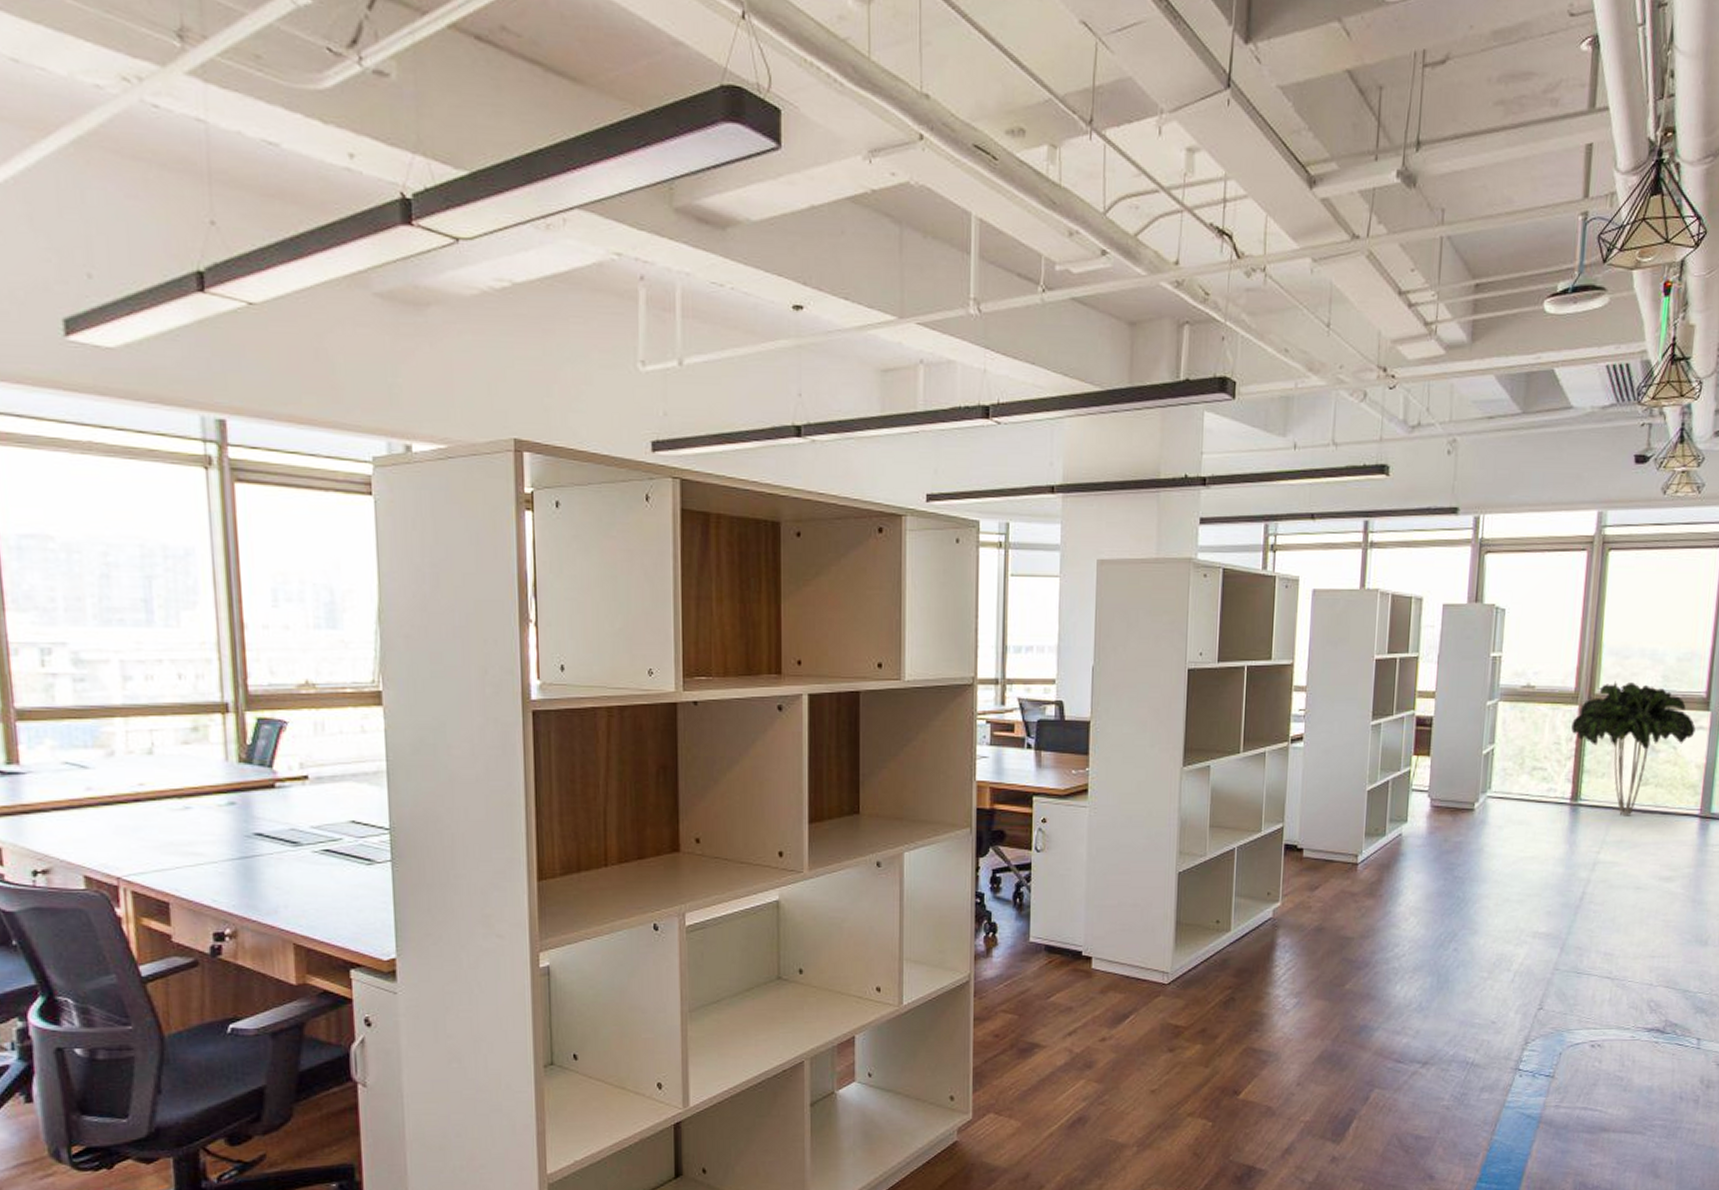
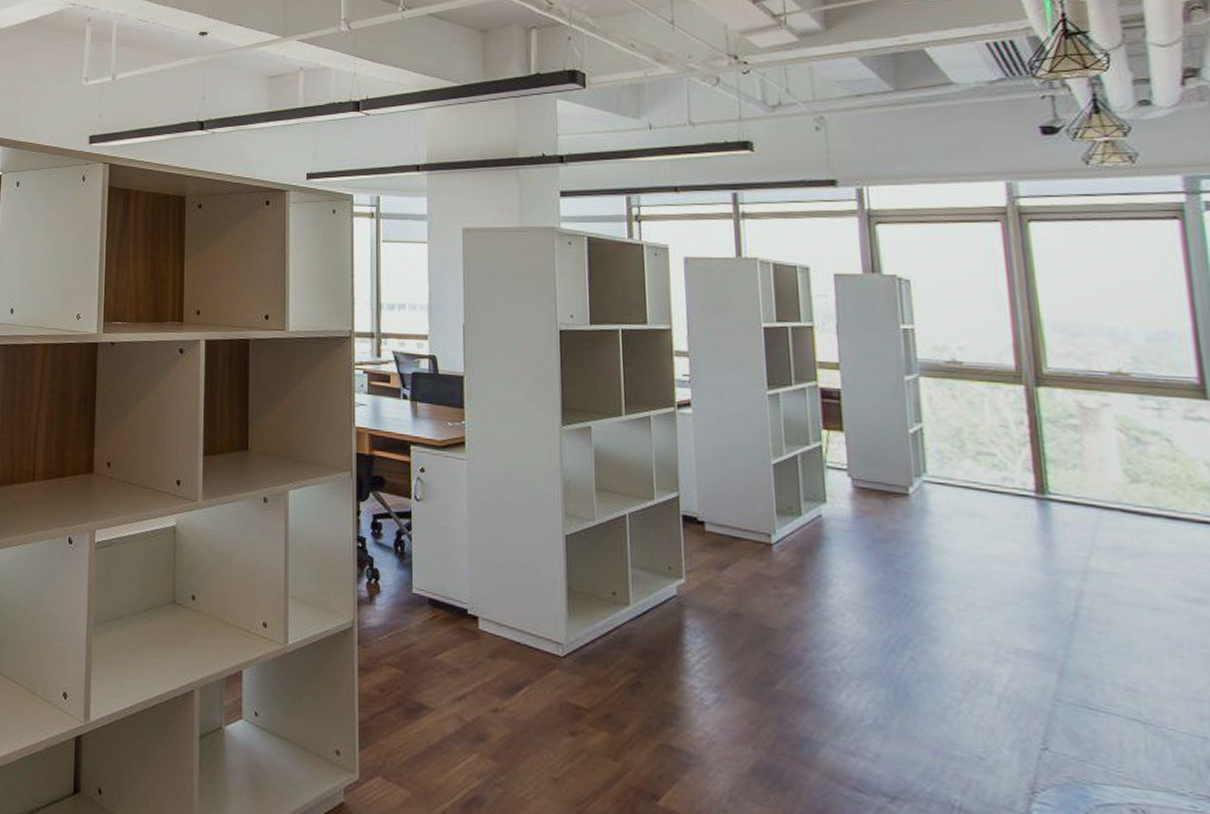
indoor plant: present [1571,681,1696,816] -> none [1019,360,1194,518]

